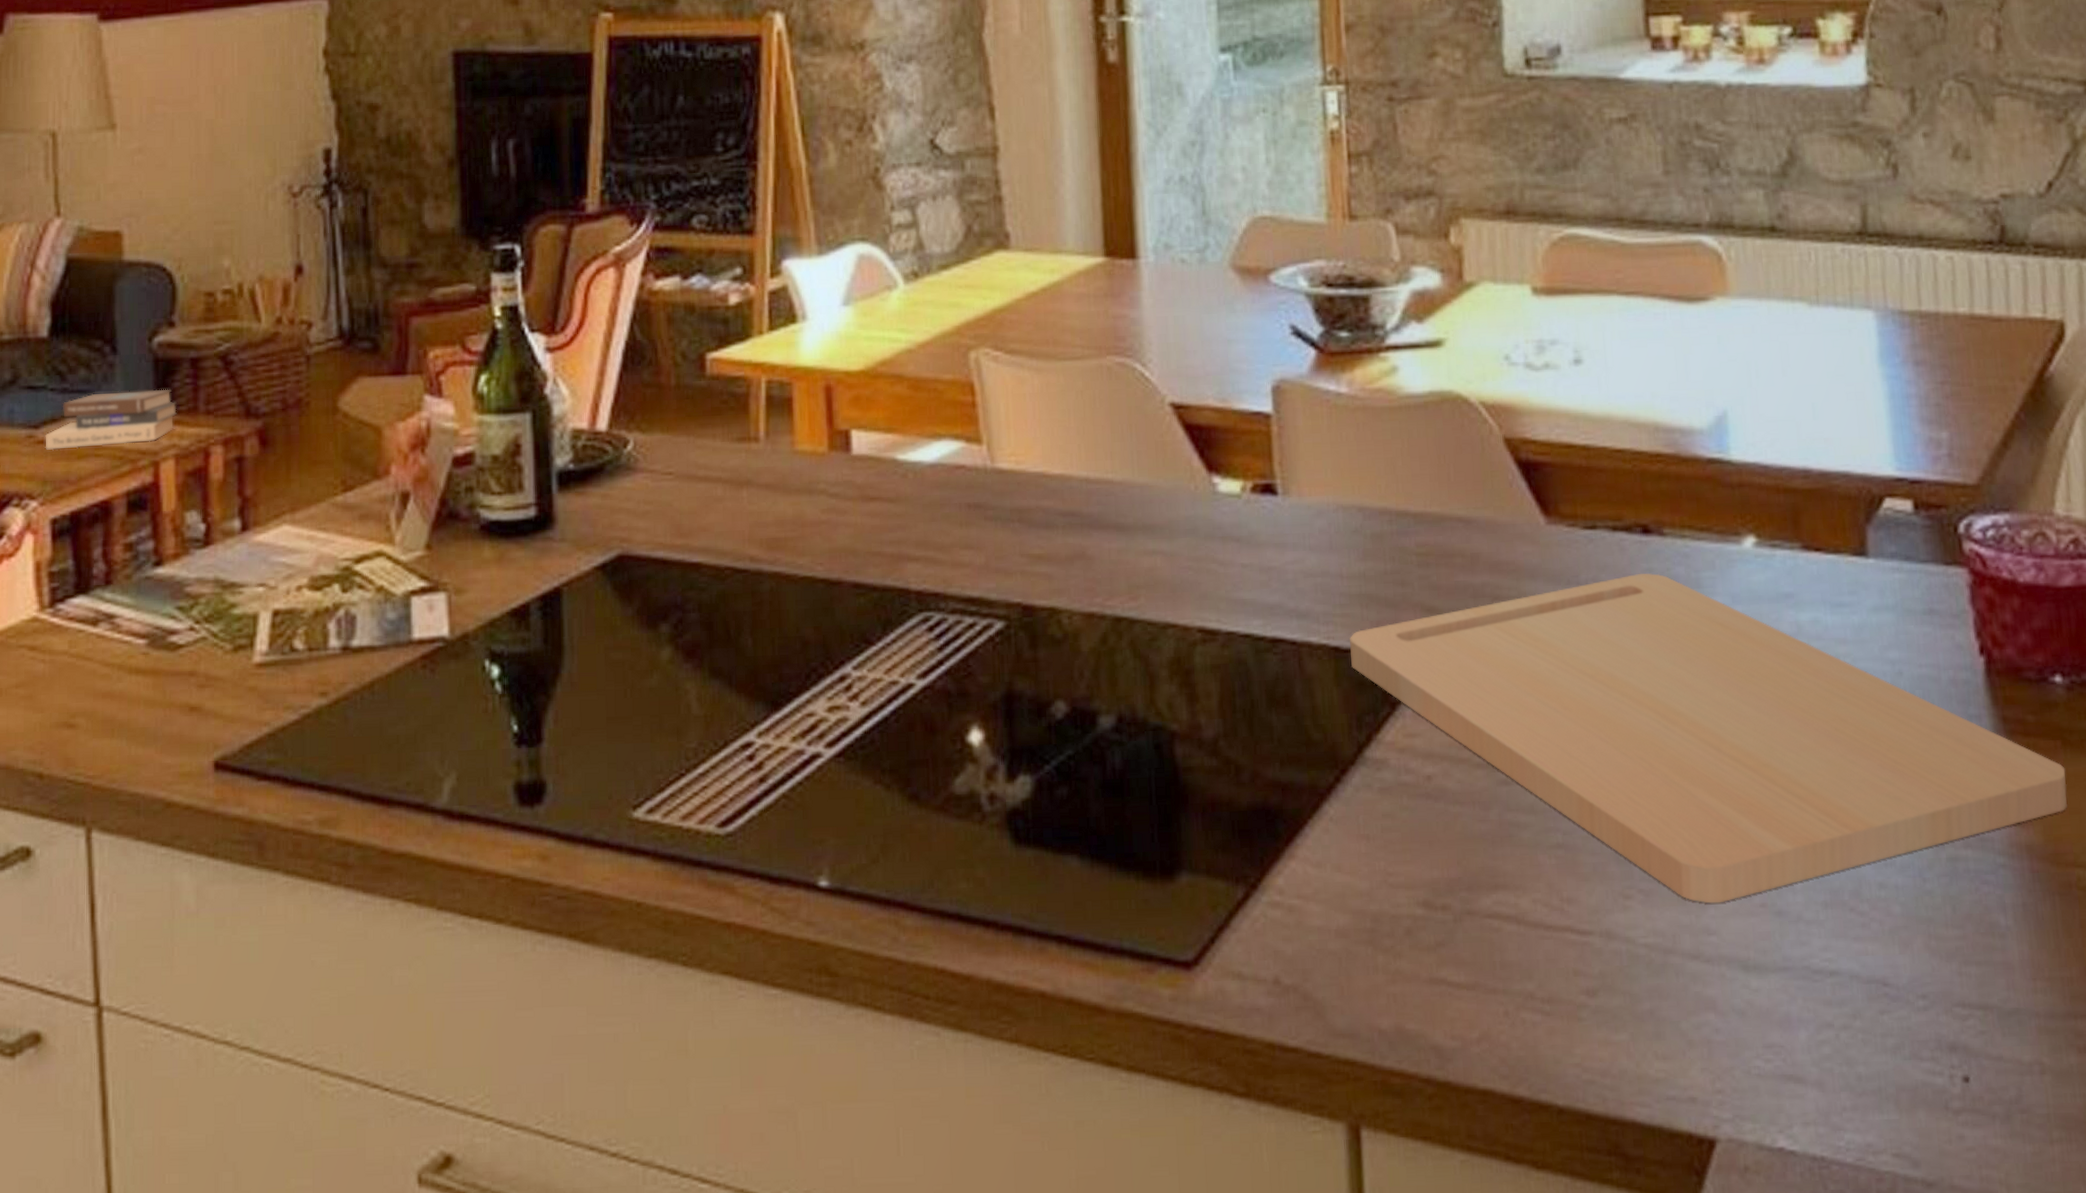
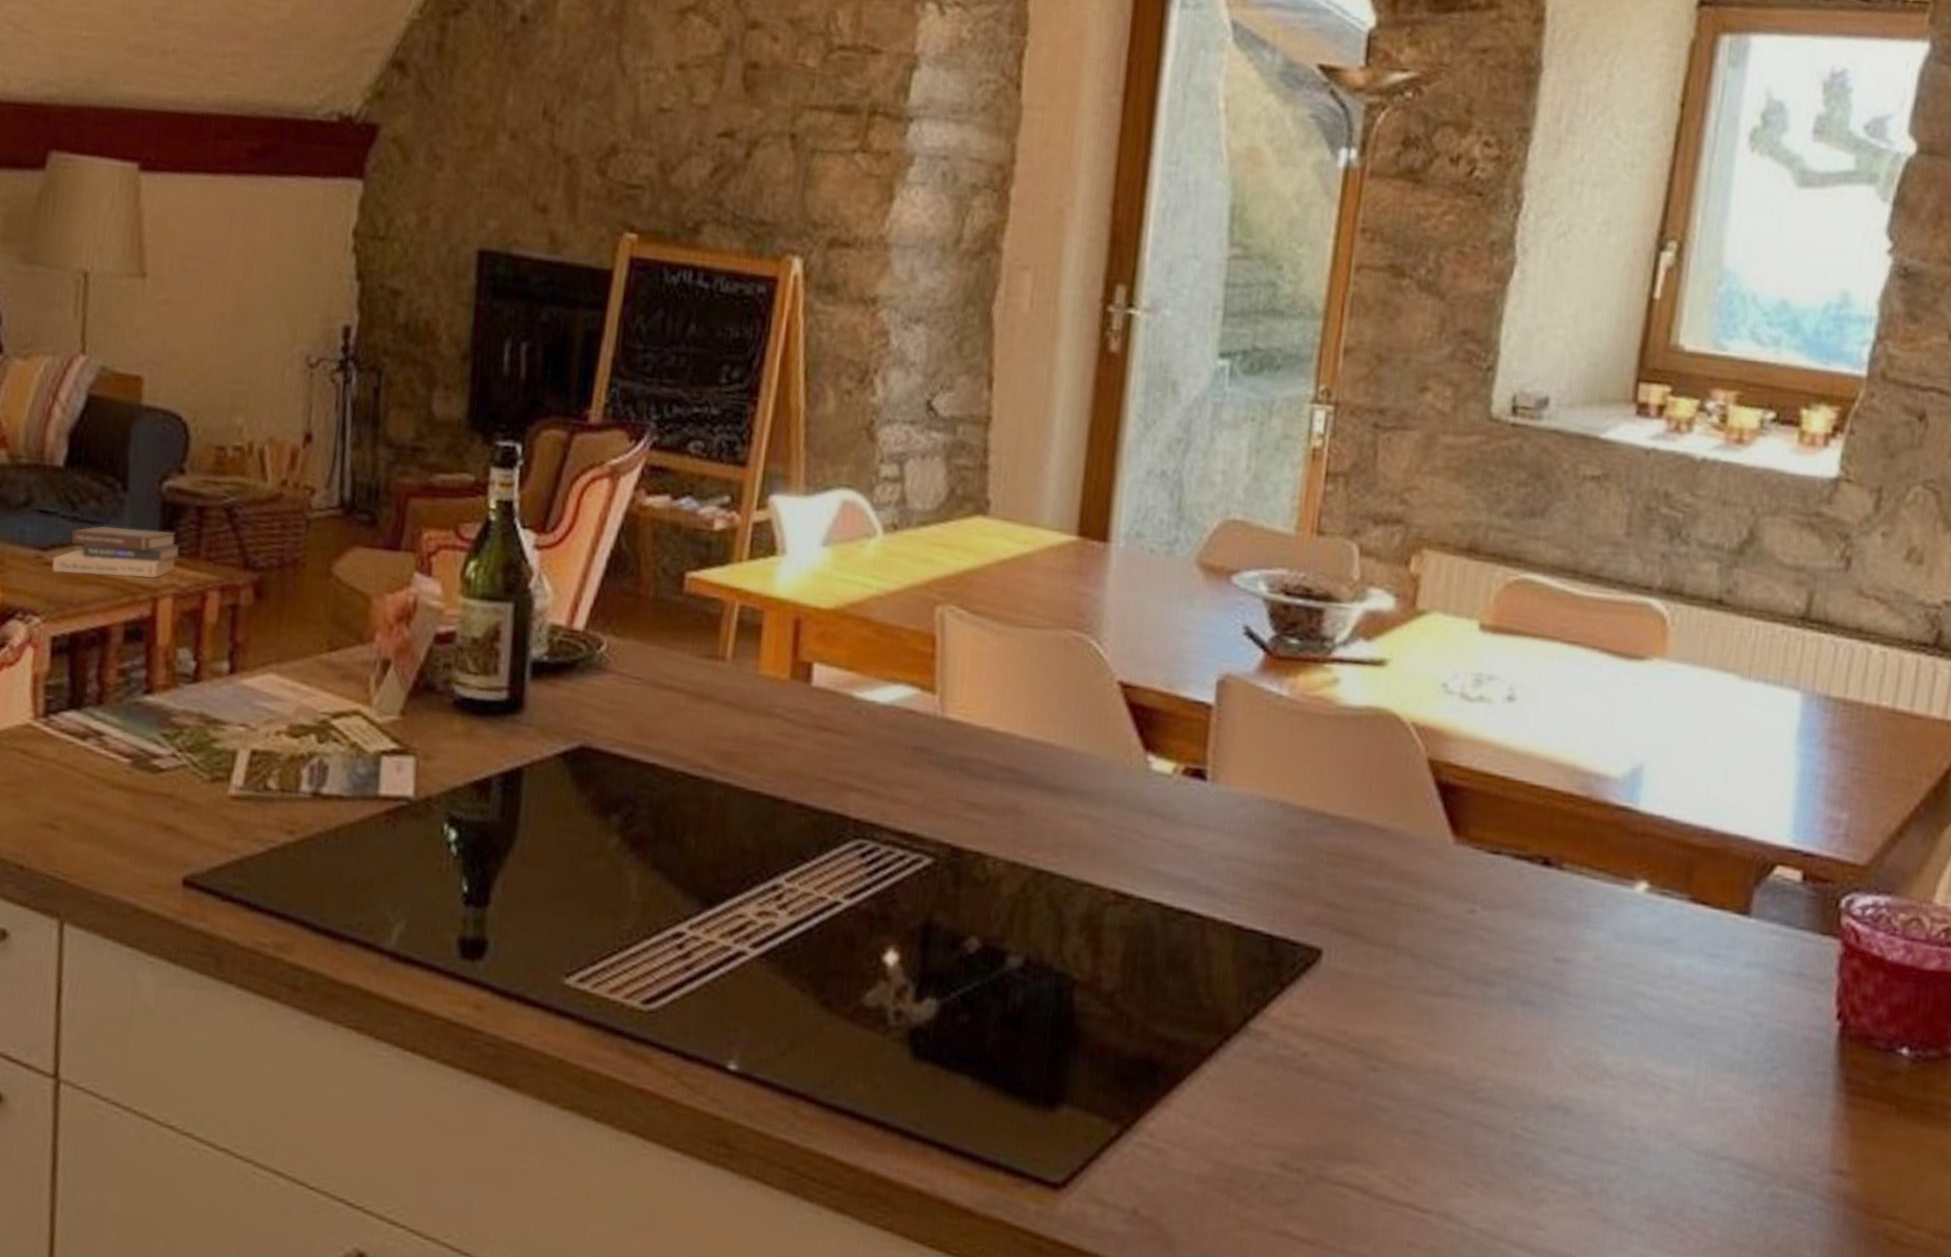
cutting board: present [1350,573,2067,904] -> none [1250,900,1895,1203]

